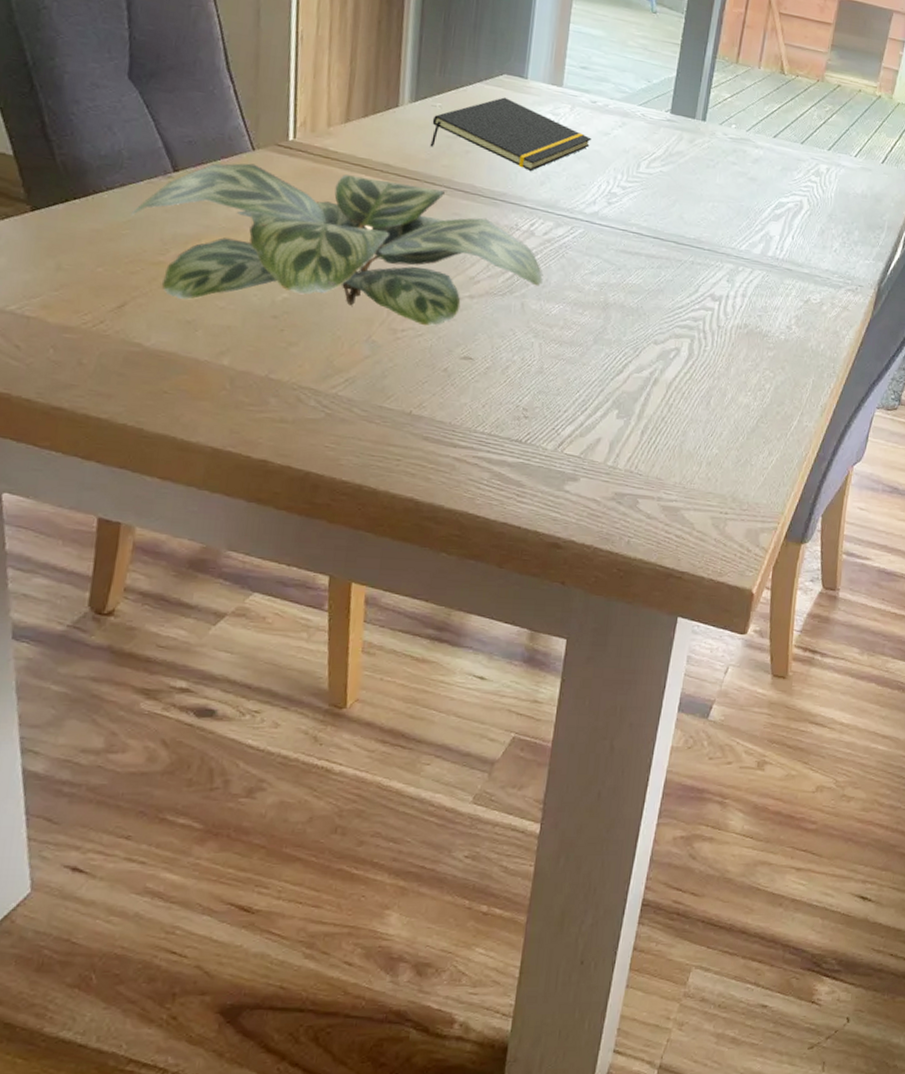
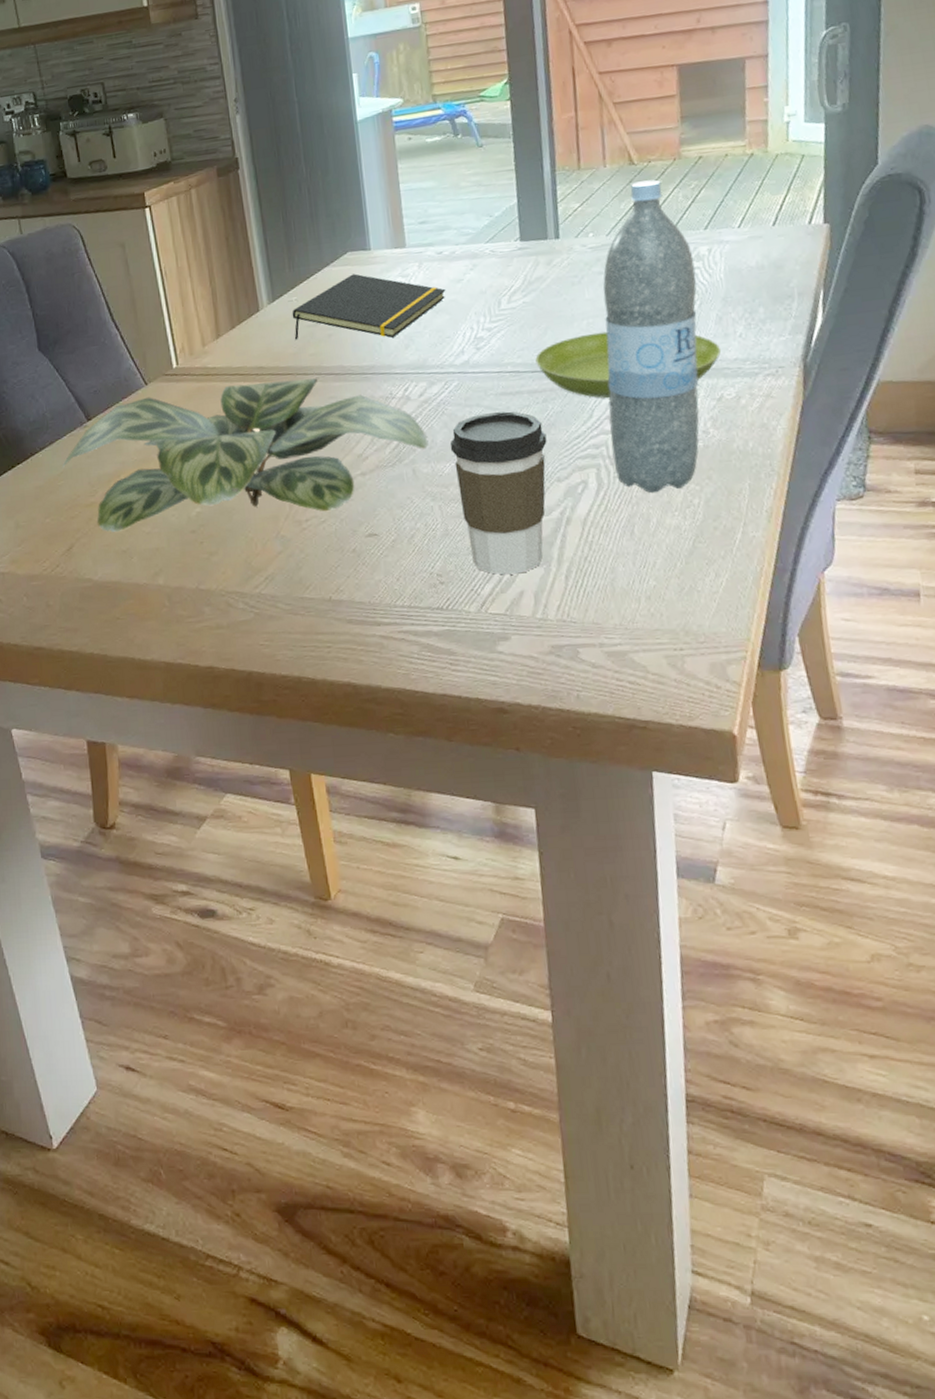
coffee cup: none [560,265,654,422] -> present [450,411,547,575]
saucer: none [659,215,818,281] -> present [535,331,722,399]
water bottle: none [706,90,814,372] -> present [603,179,699,494]

